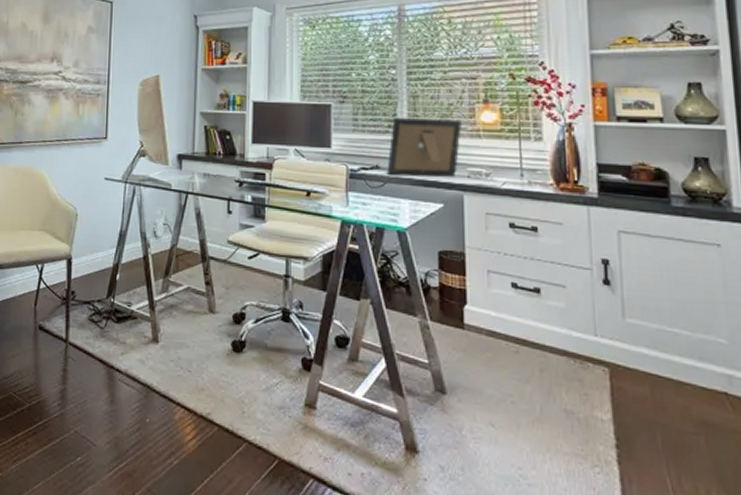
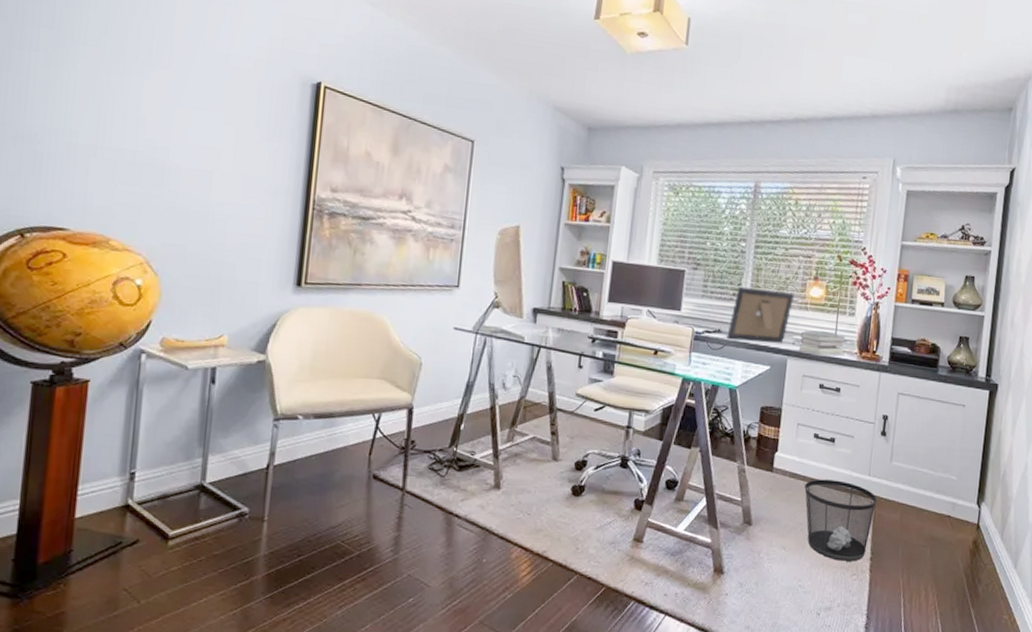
books: none [477,160,536,190] -> present [799,330,845,357]
waste bin: none [509,338,612,448] -> present [804,479,877,562]

